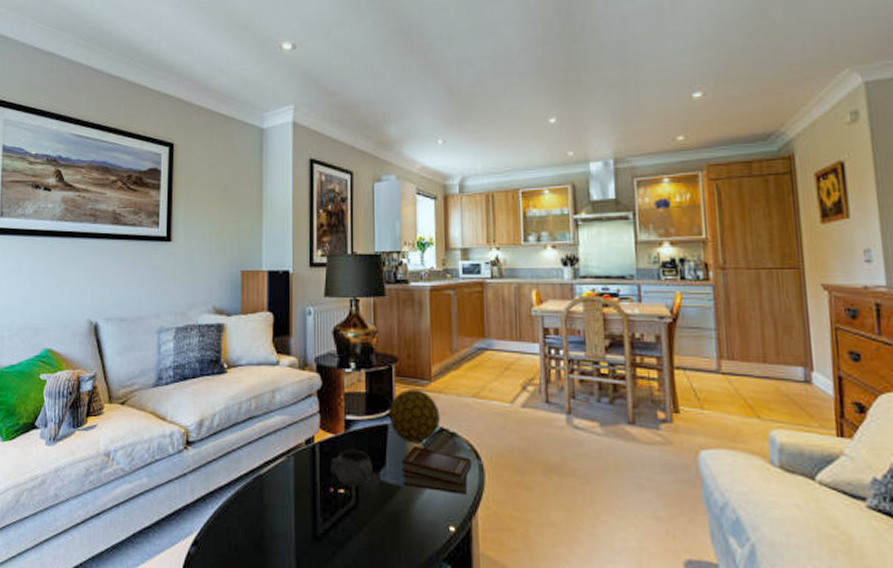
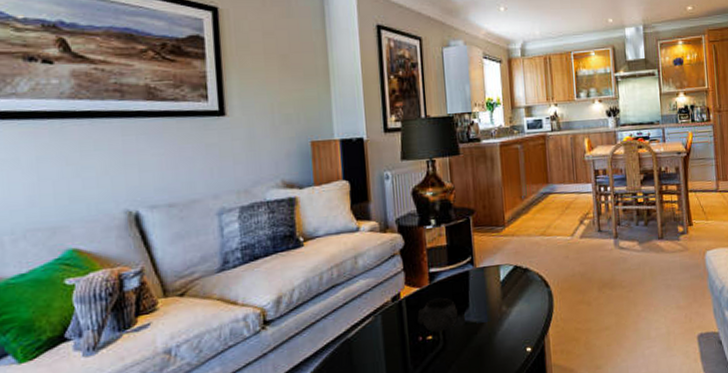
decorative ball: present [388,388,440,444] -> none [469,235,515,284]
book set: present [402,447,472,494] -> none [483,285,543,322]

